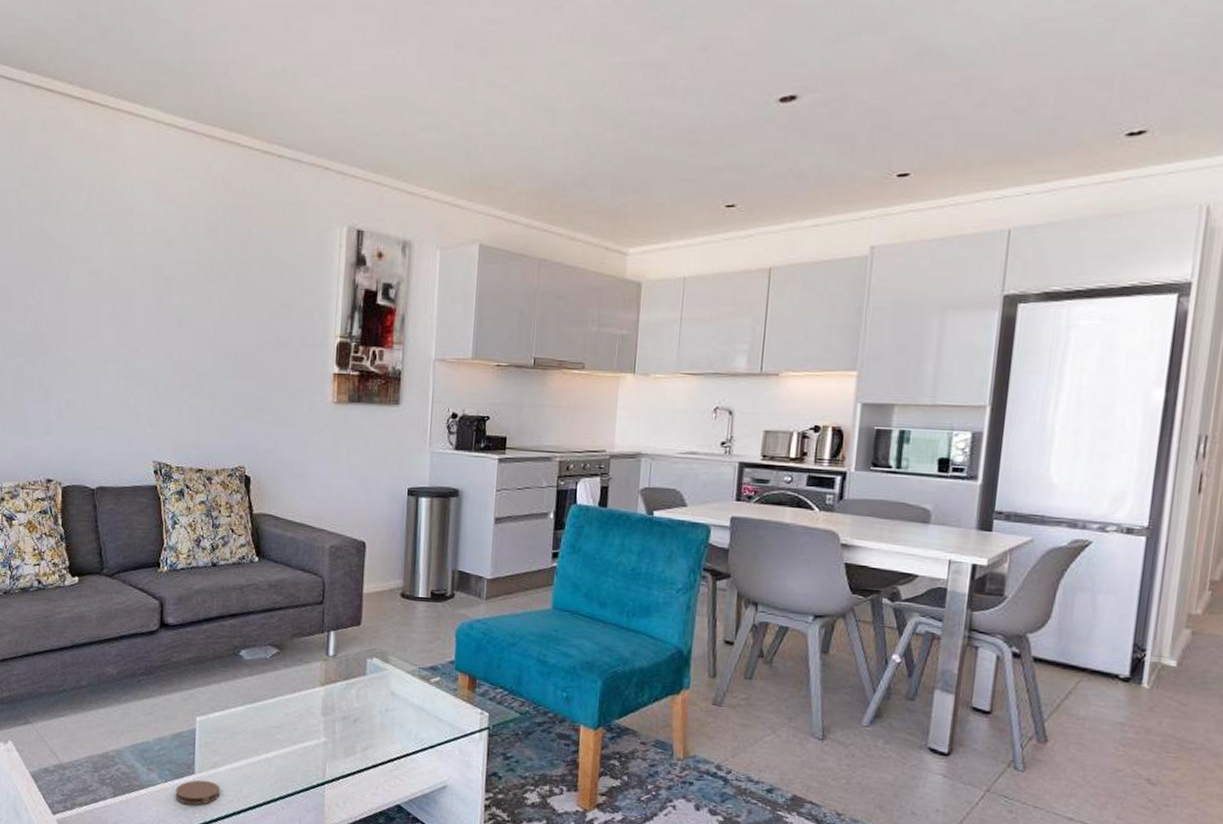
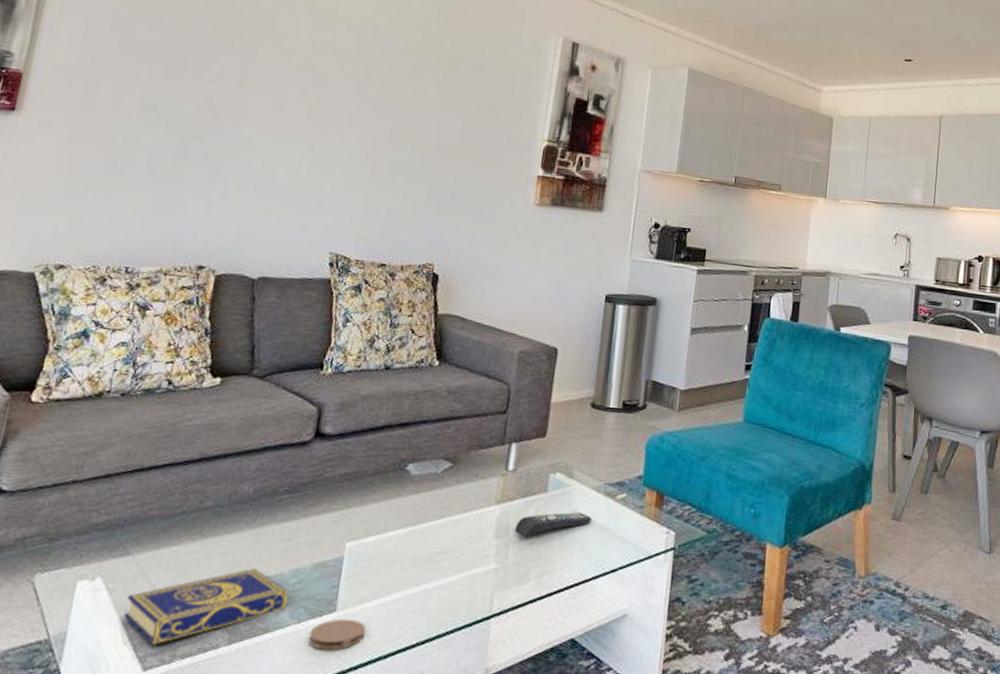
book: none [32,737,156,795] -> present [123,568,289,645]
remote control: none [339,693,409,716] -> present [515,512,592,538]

